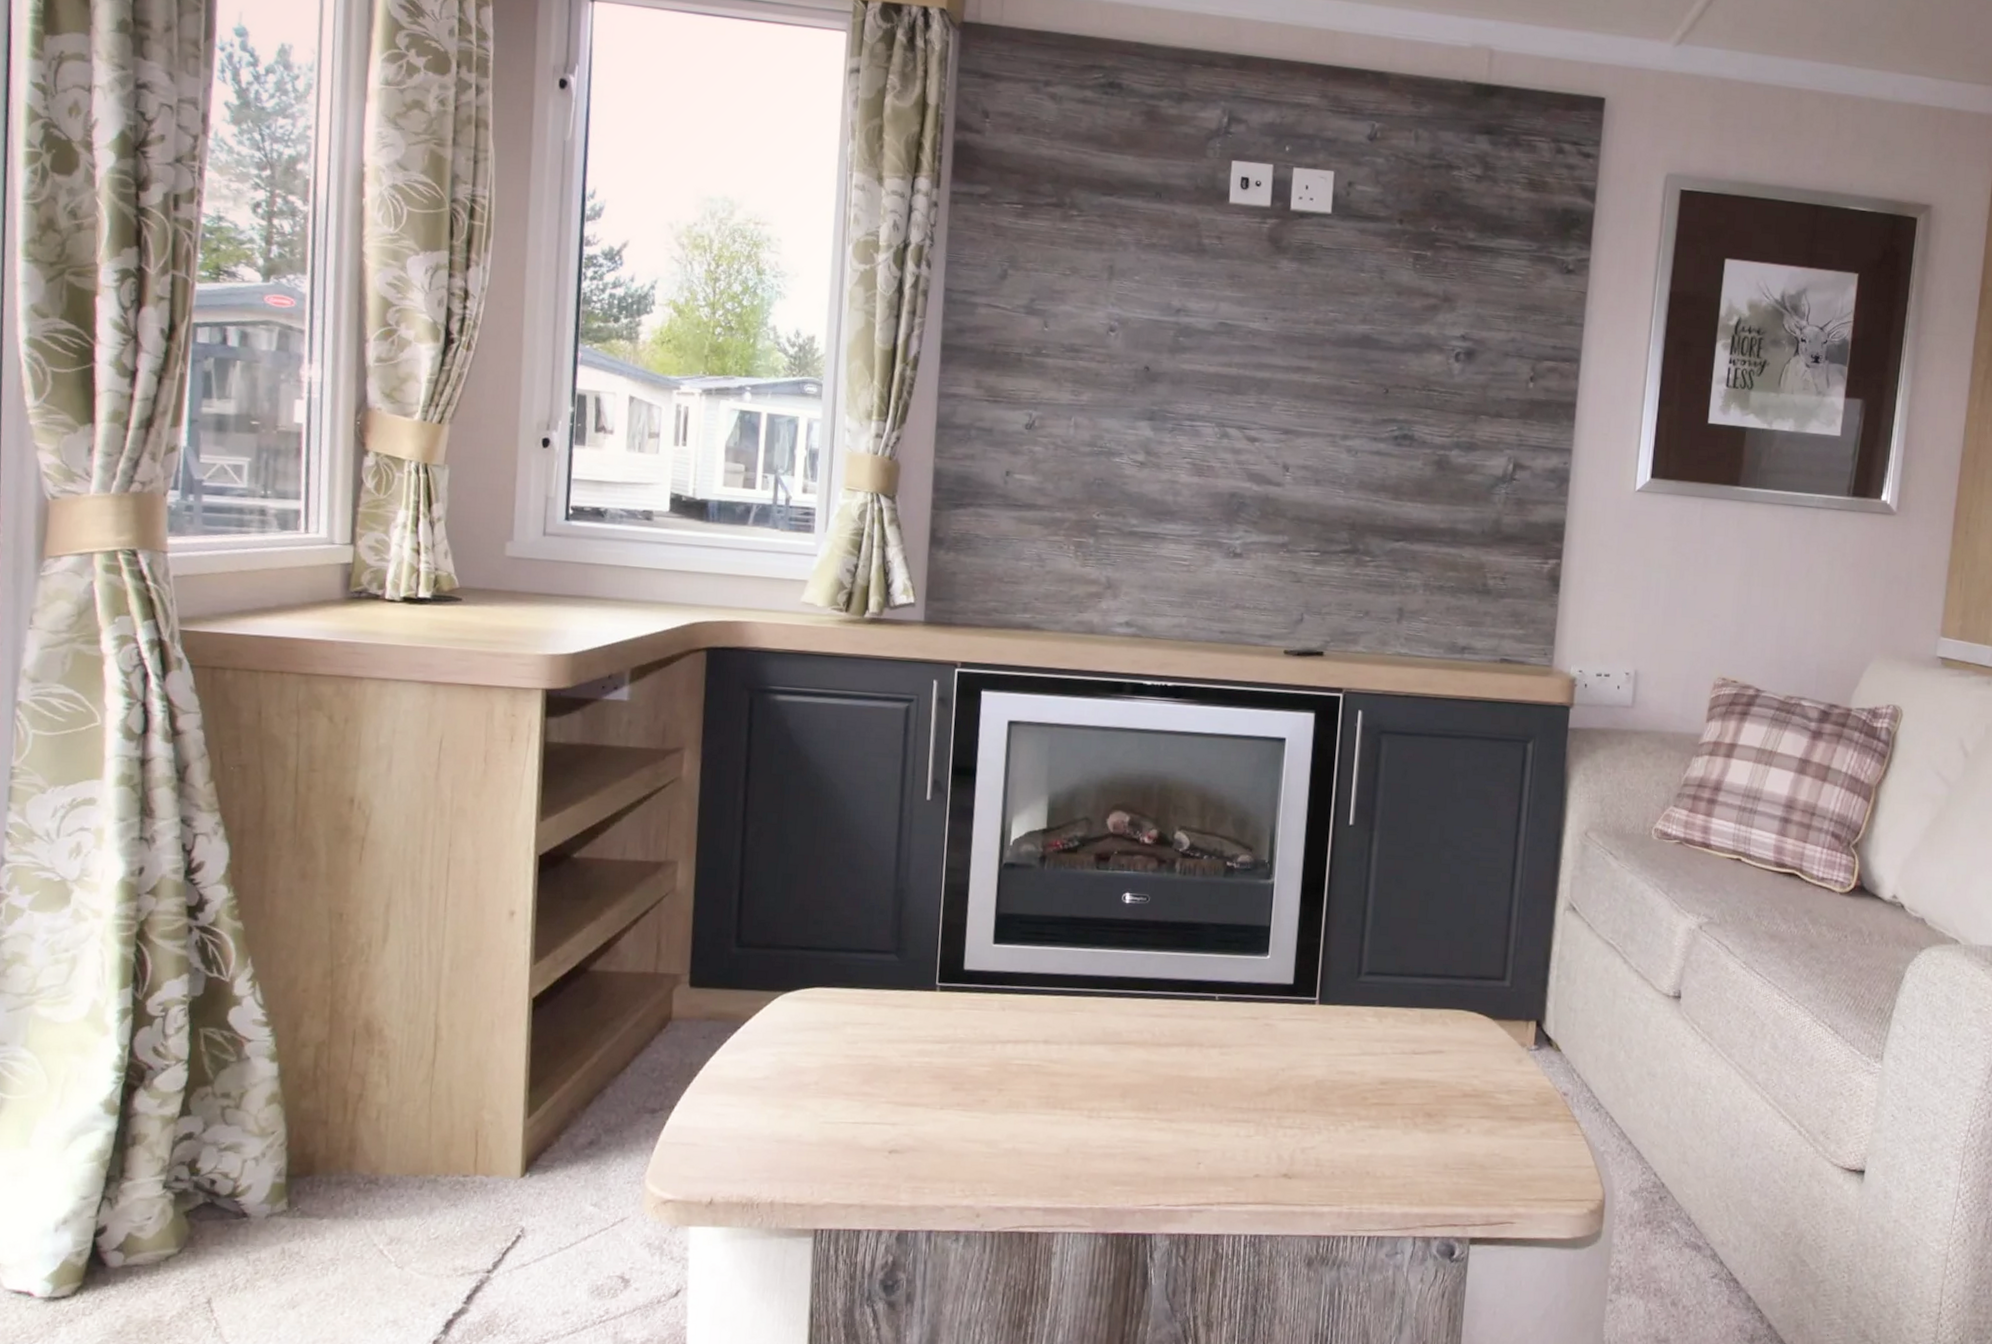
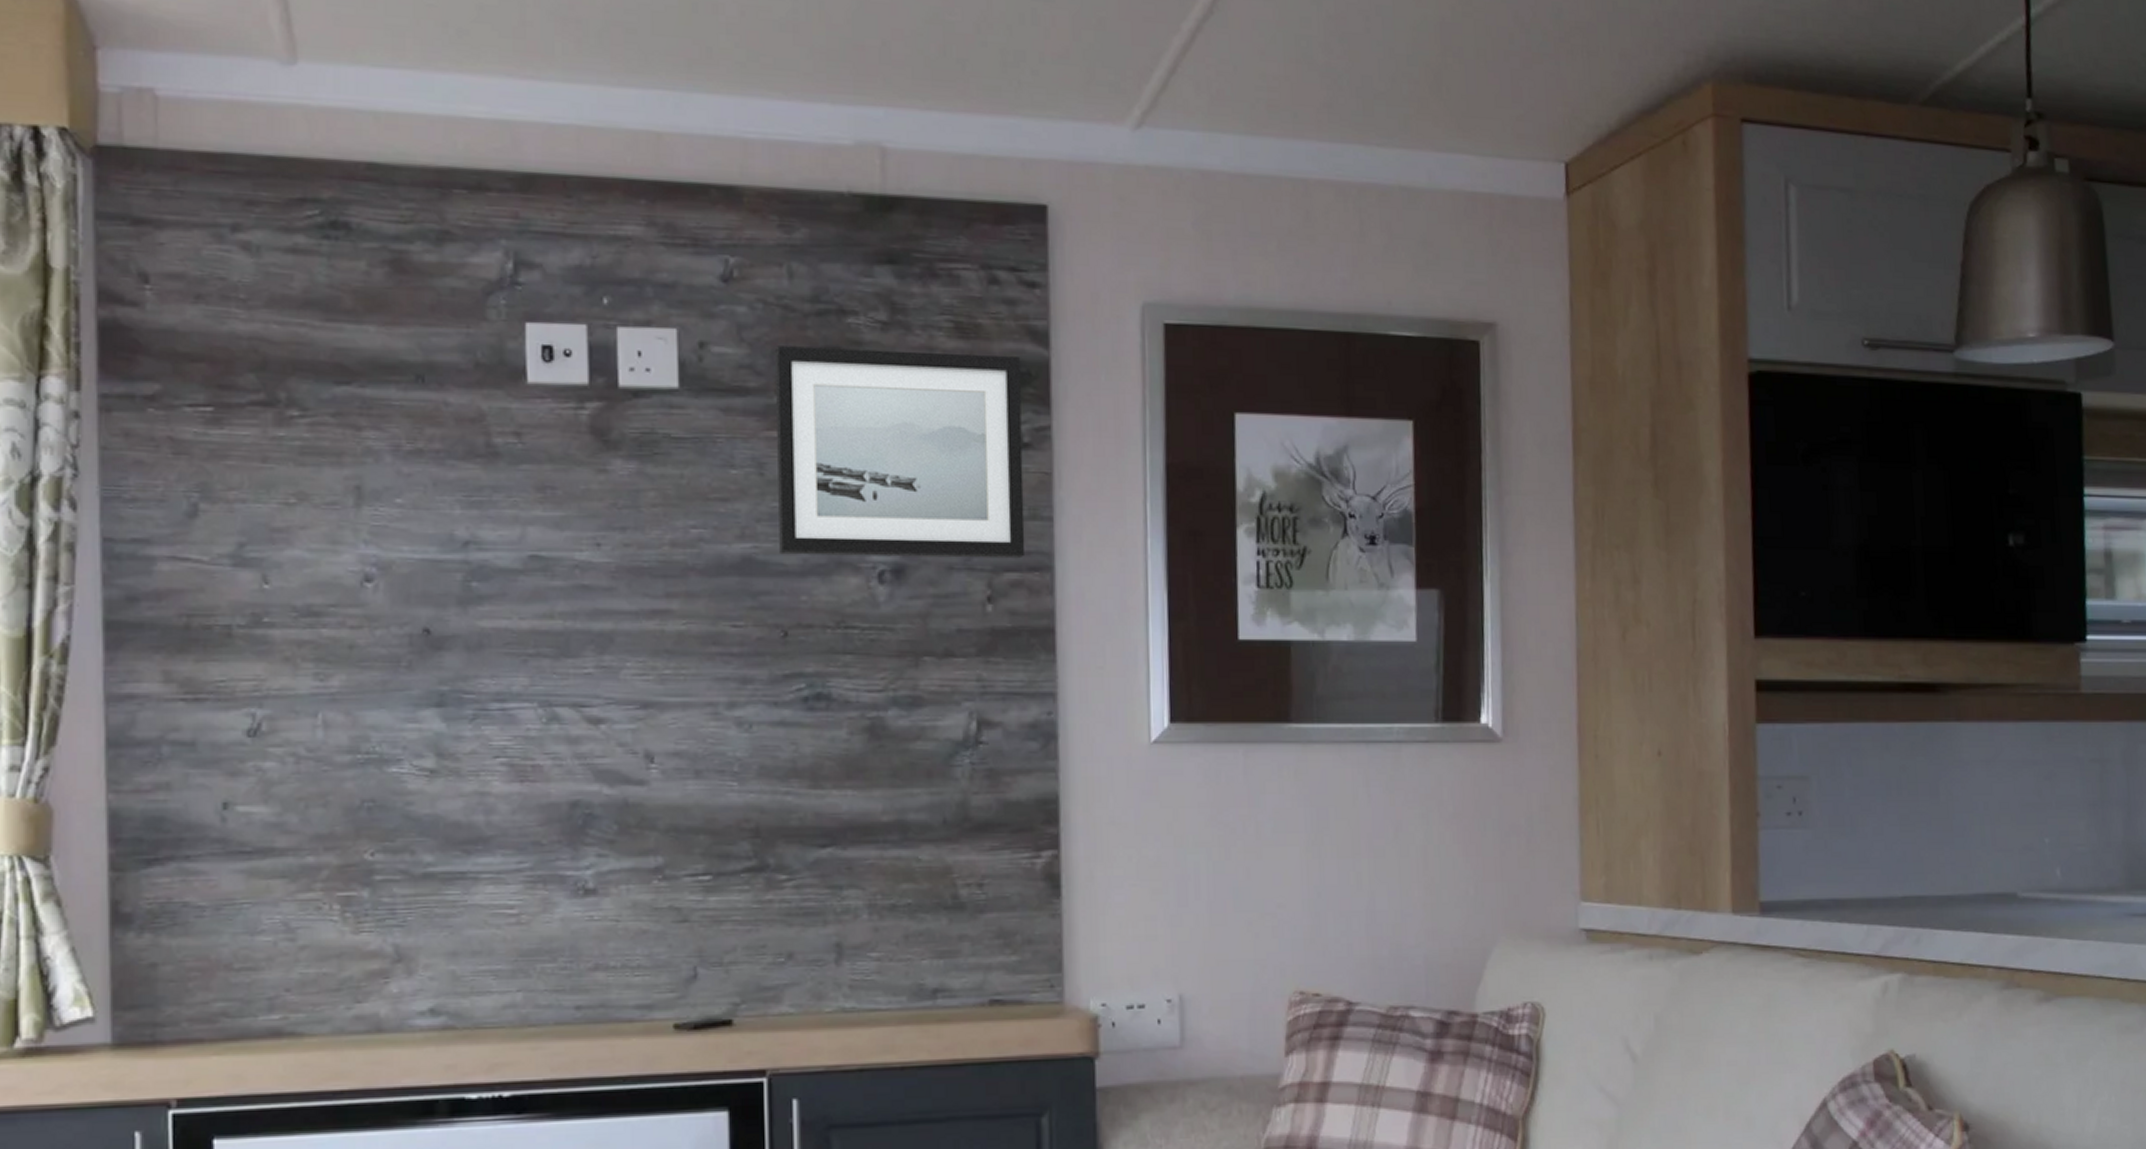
wall art: none [1389,188,1573,352] -> present [774,346,1026,559]

